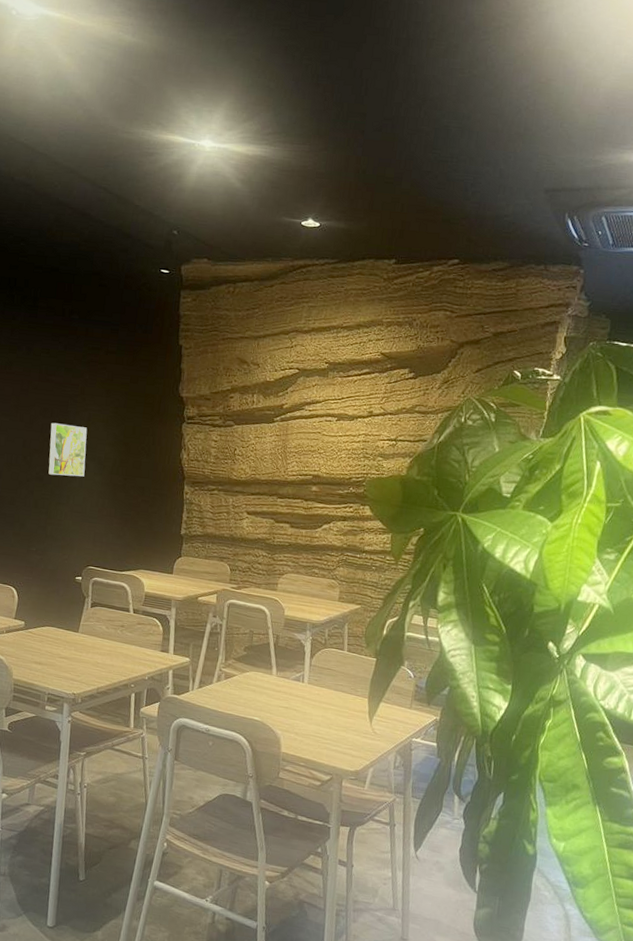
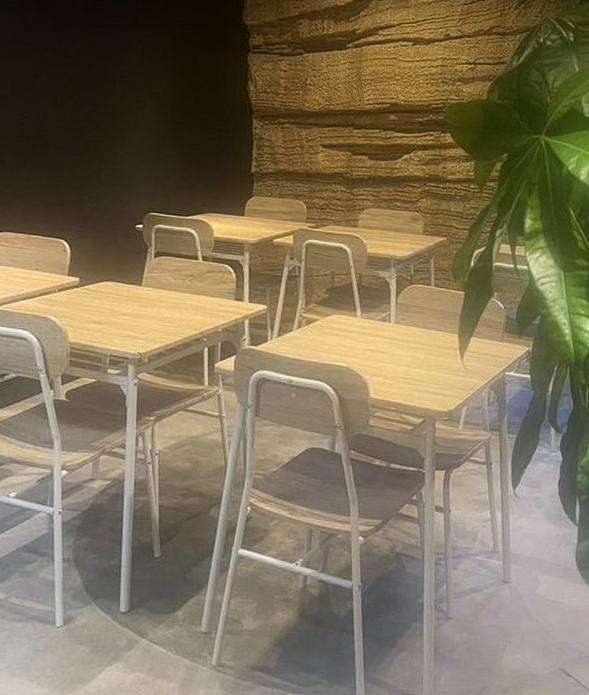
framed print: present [48,422,88,477] -> none [99,57,142,115]

